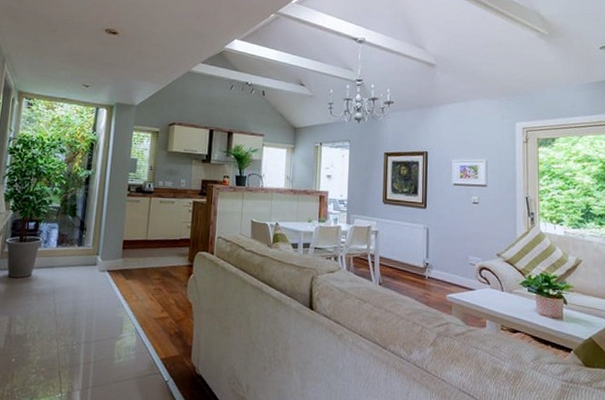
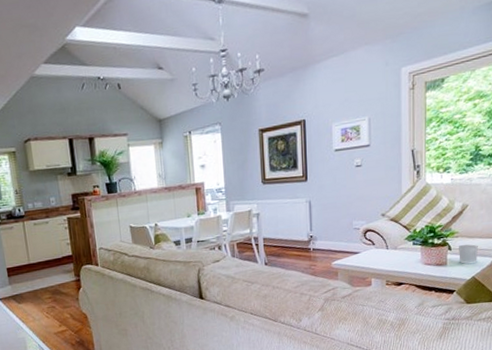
candle holder: none [574,300,594,324] -> present [459,244,478,265]

